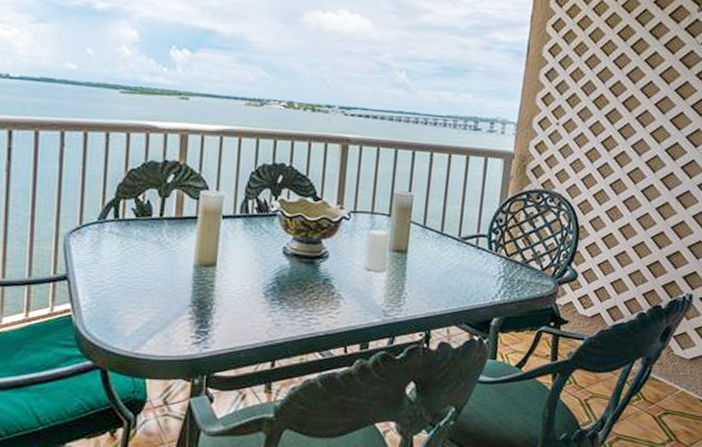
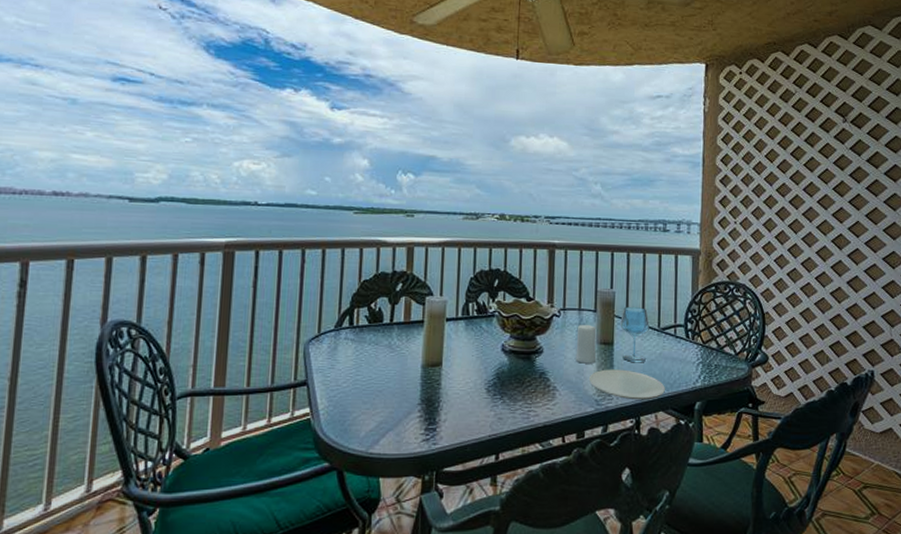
plate: none [378,278,461,313] -> present [589,369,665,400]
wine glass: none [416,212,449,274] -> present [620,306,649,363]

